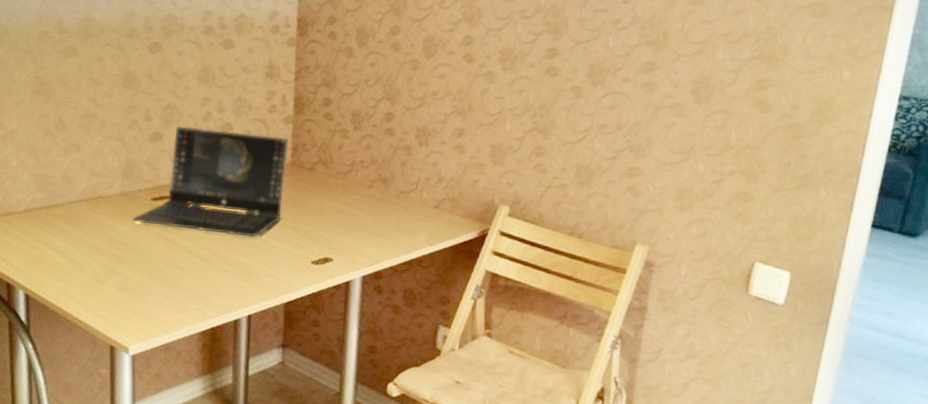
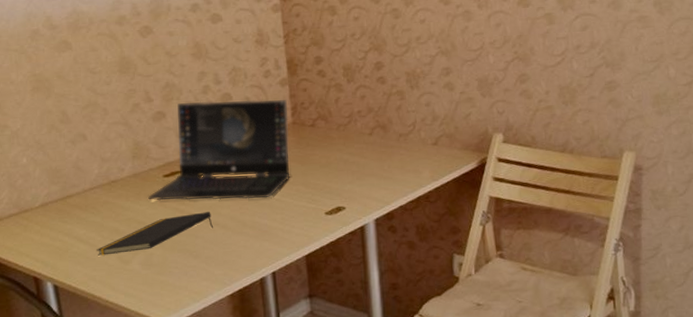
notepad: none [73,242,194,272] -> present [97,212,213,256]

